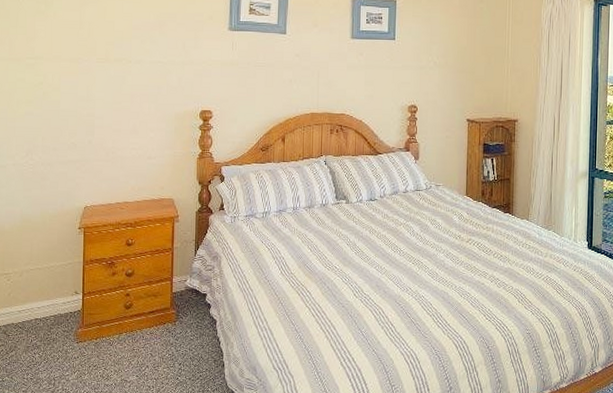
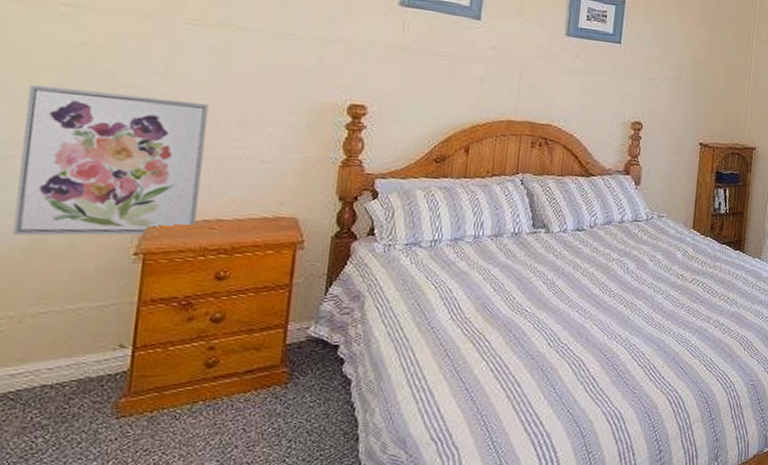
wall art: none [13,114,114,217] -> present [13,84,209,236]

